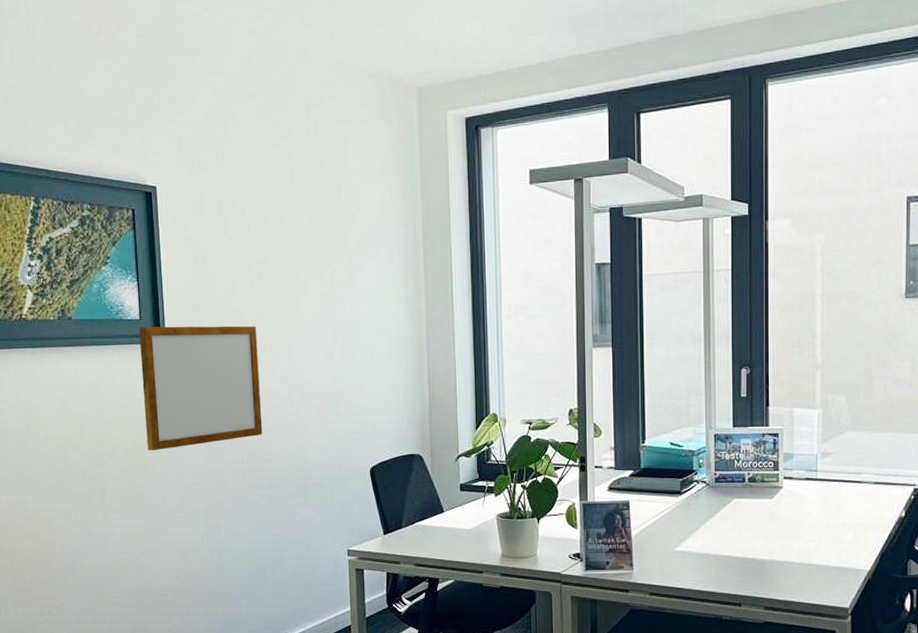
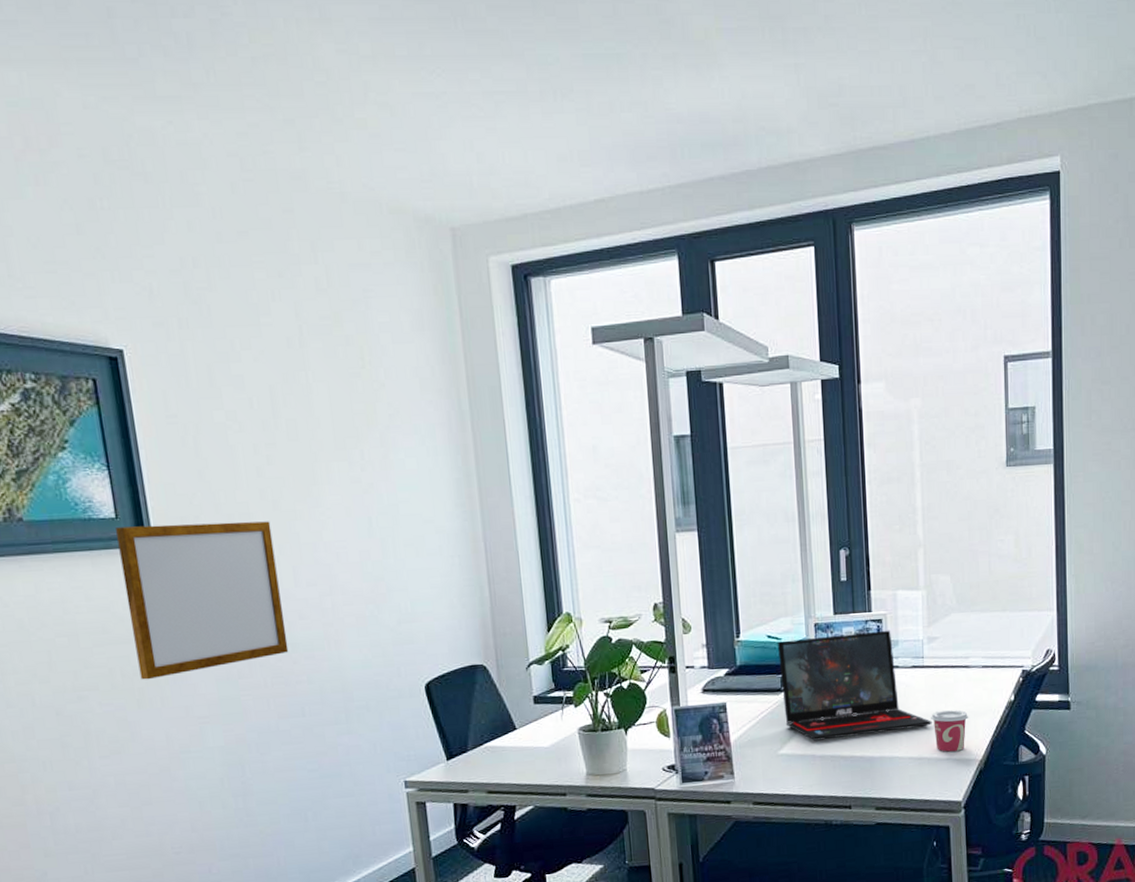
laptop: none [679,444,823,541] -> present [777,630,932,741]
cup: none [822,522,859,561] -> present [931,710,969,752]

